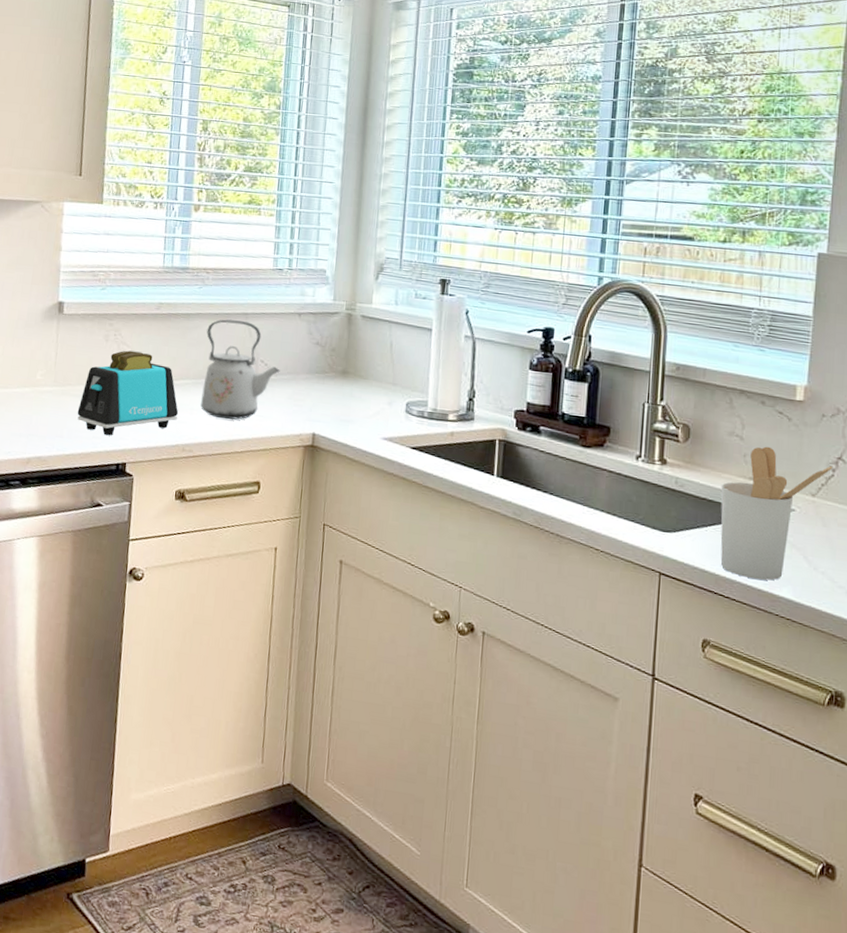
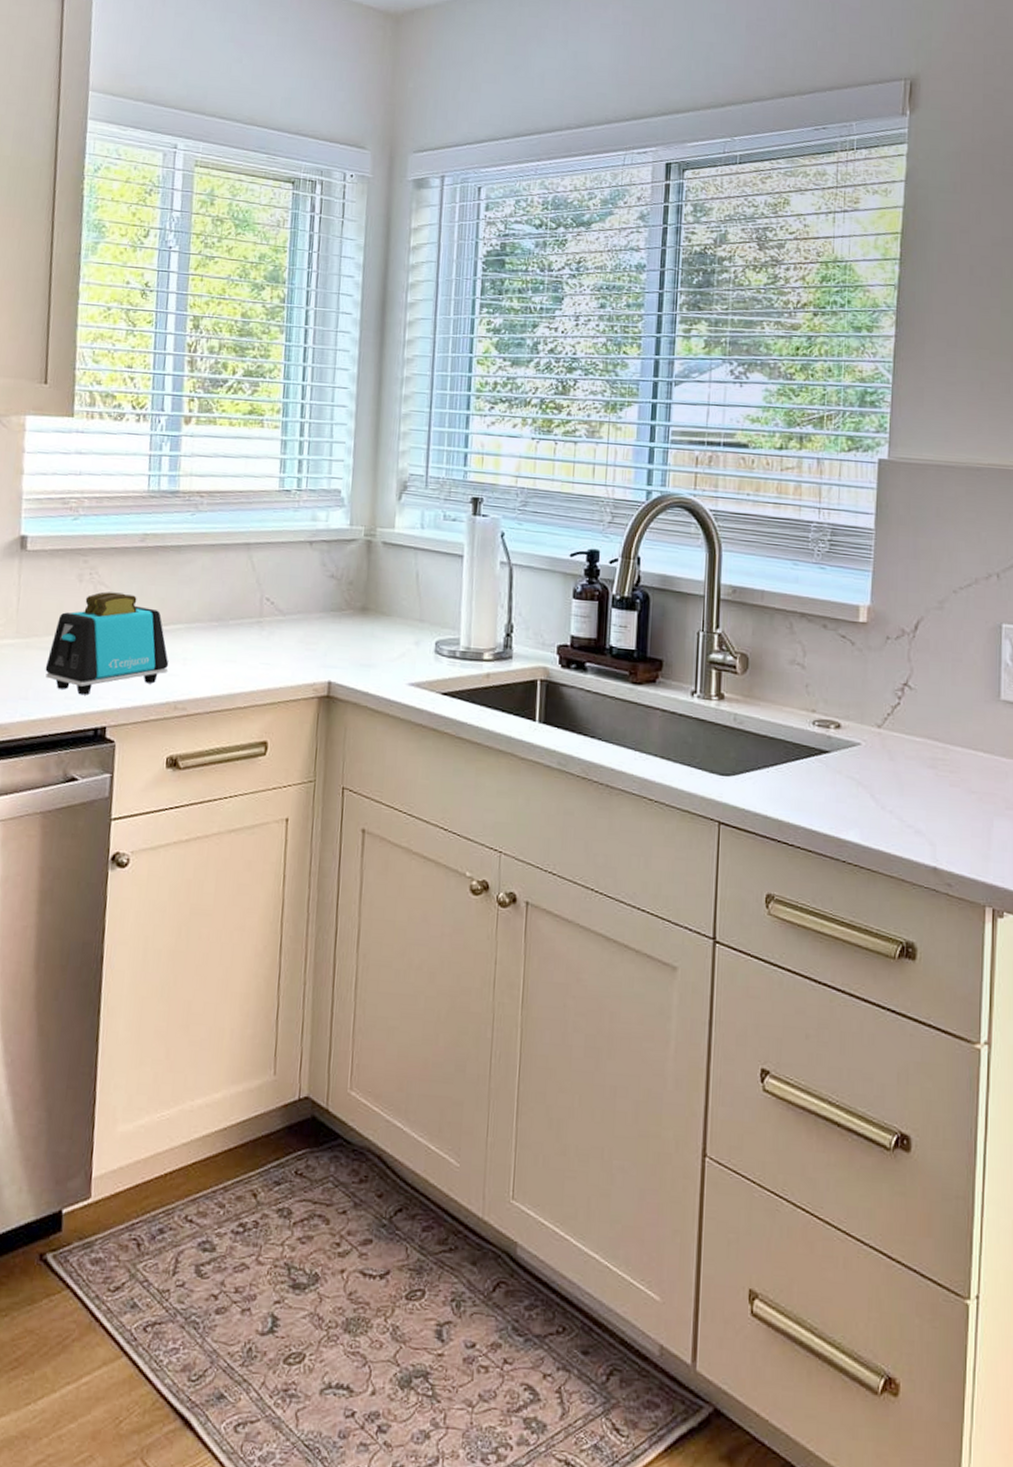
kettle: present [200,319,280,420] -> none [195,551,289,670]
utensil holder: present [720,446,833,581] -> none [782,674,899,824]

